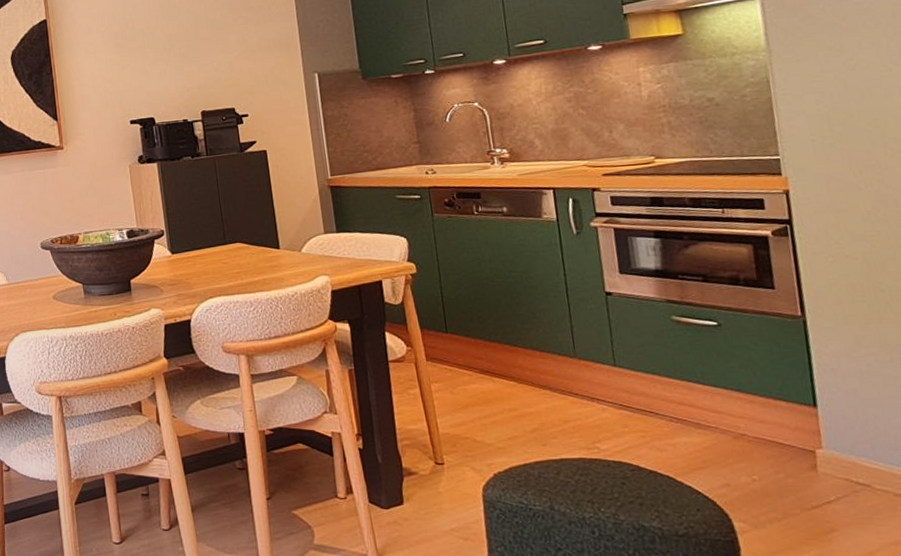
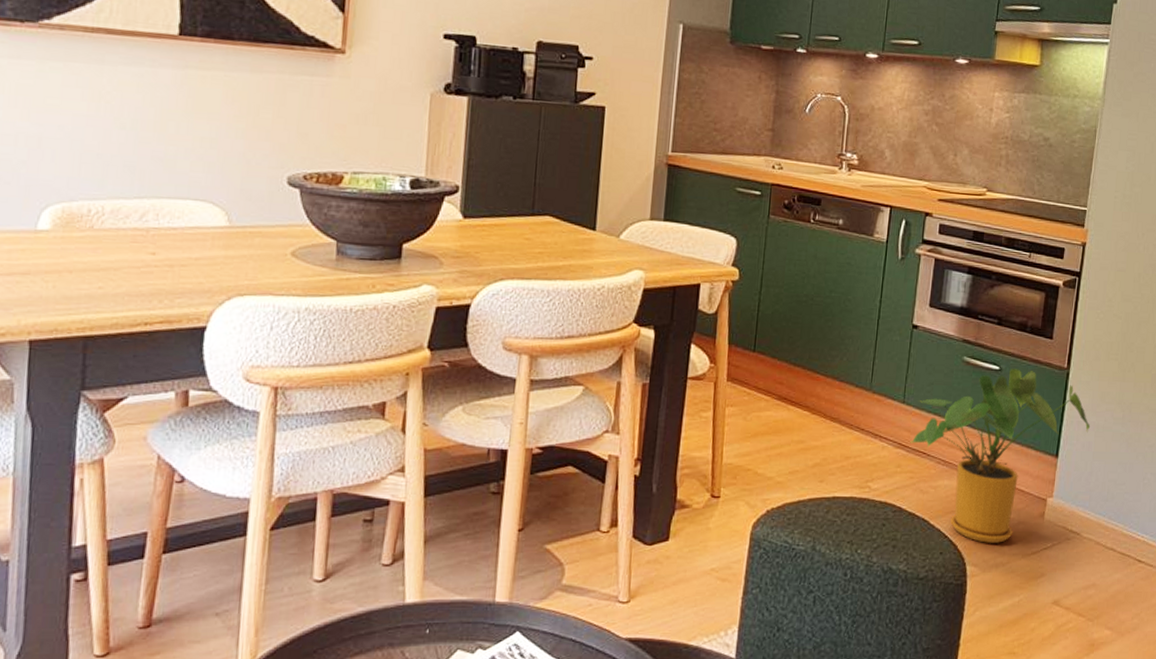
house plant: none [632,322,851,498] -> present [910,369,1091,543]

